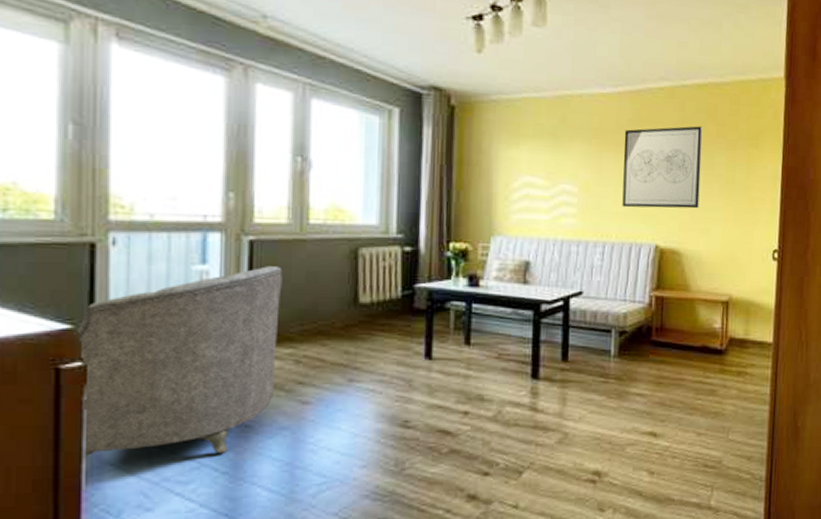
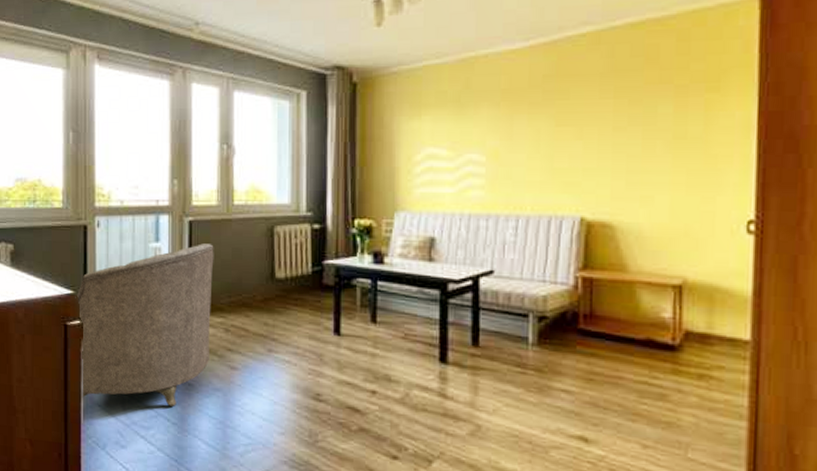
wall art: present [622,126,703,209] -> none [538,73,640,176]

